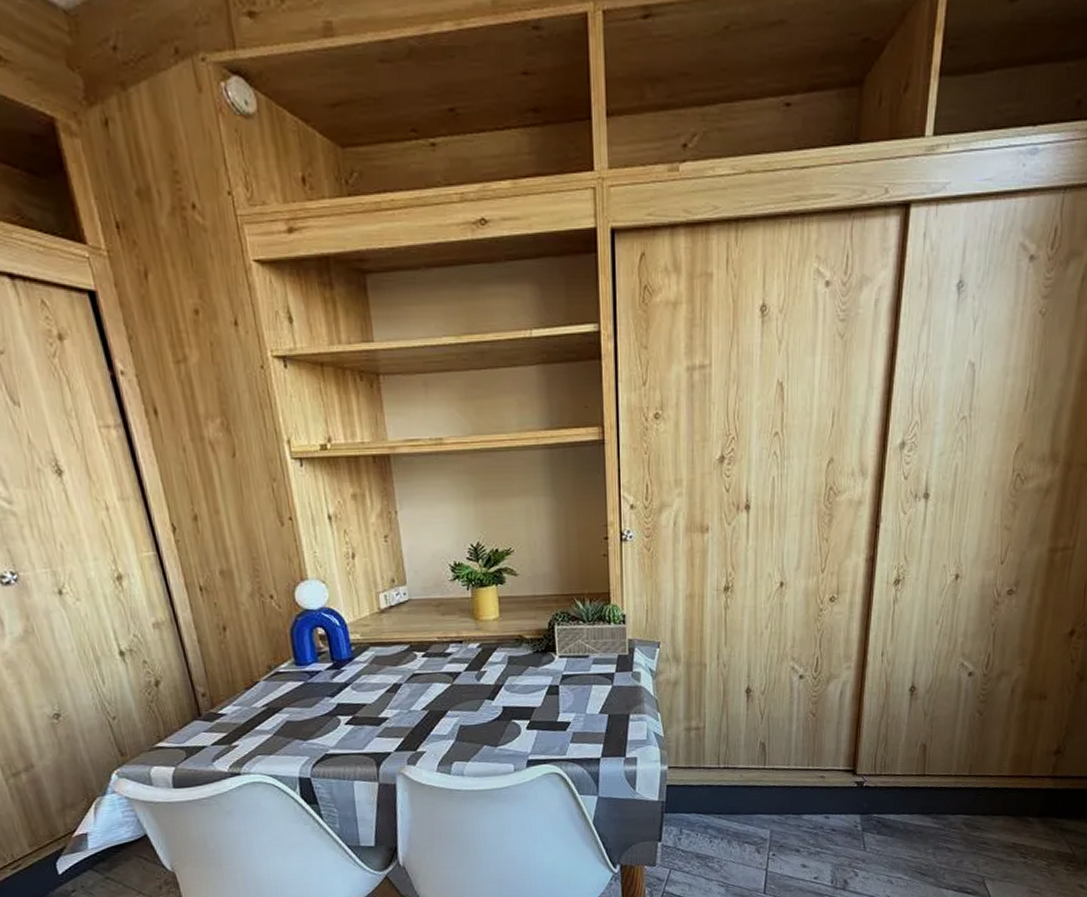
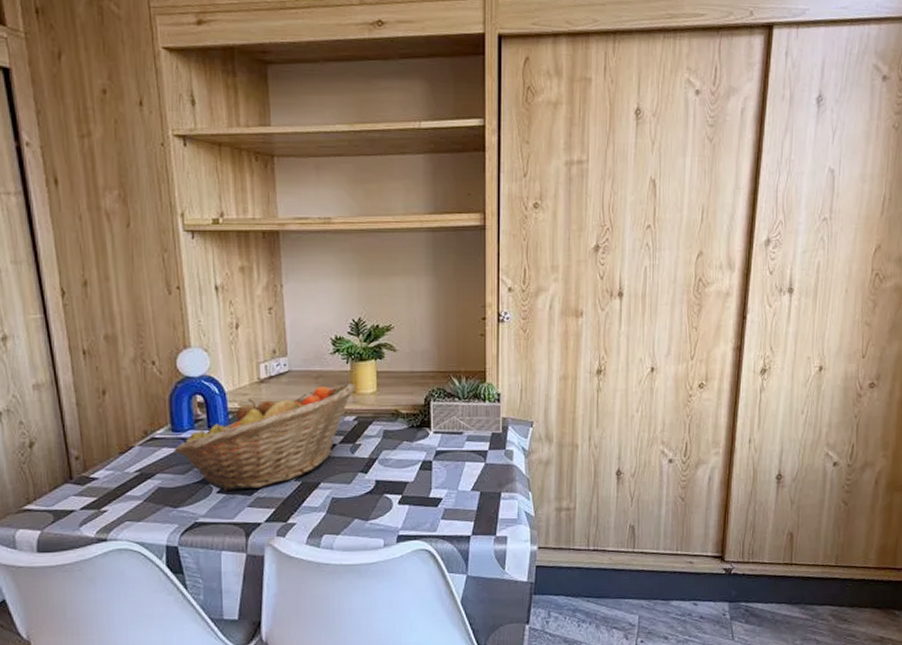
fruit basket: none [299,610,478,723] -> present [174,383,356,492]

